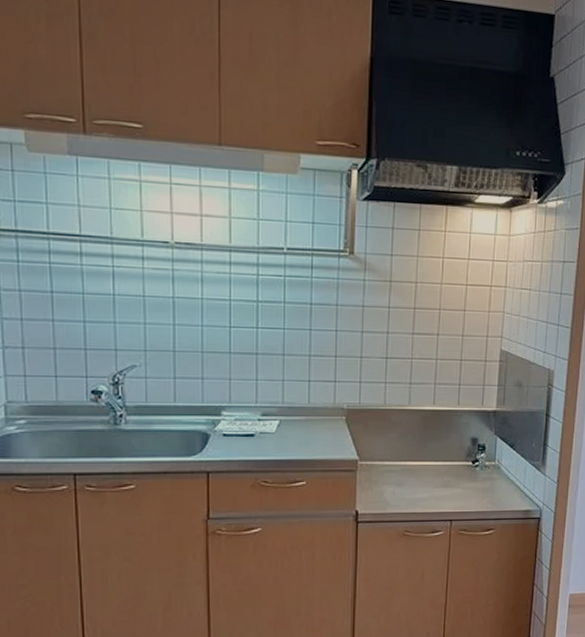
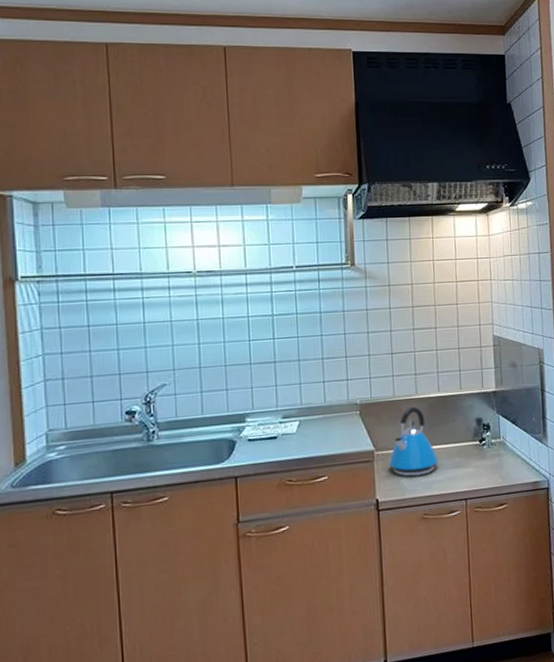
kettle: none [373,419,426,491] -> present [389,407,438,477]

